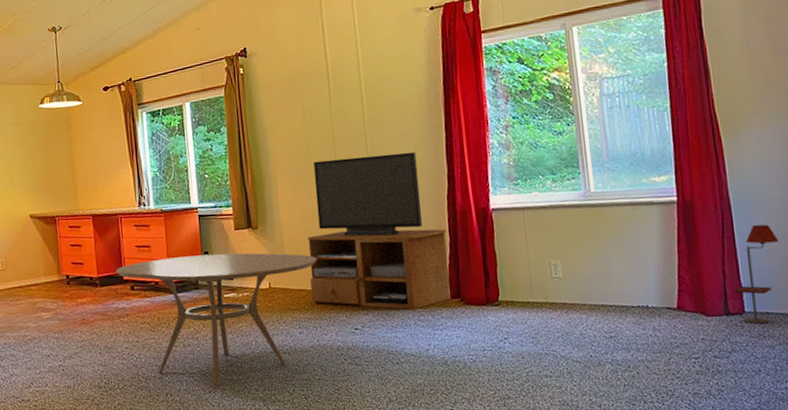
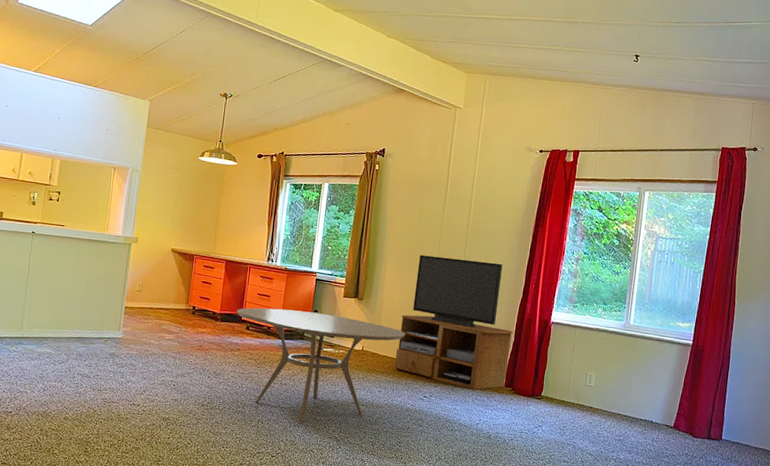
floor lamp: present [733,224,779,324] -> none [717,375,759,451]

